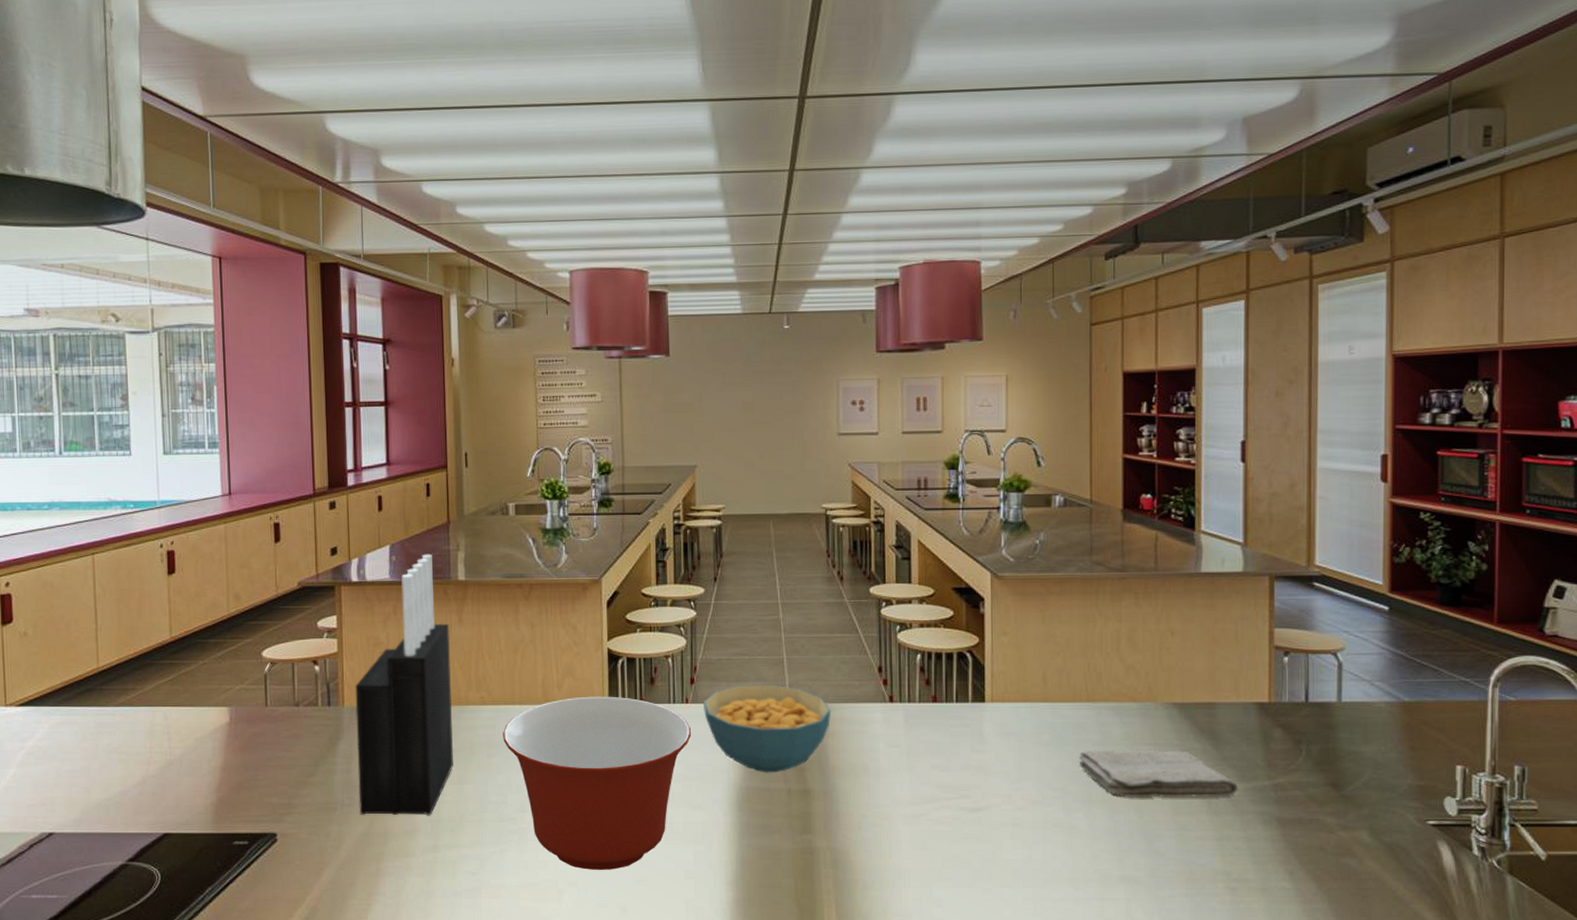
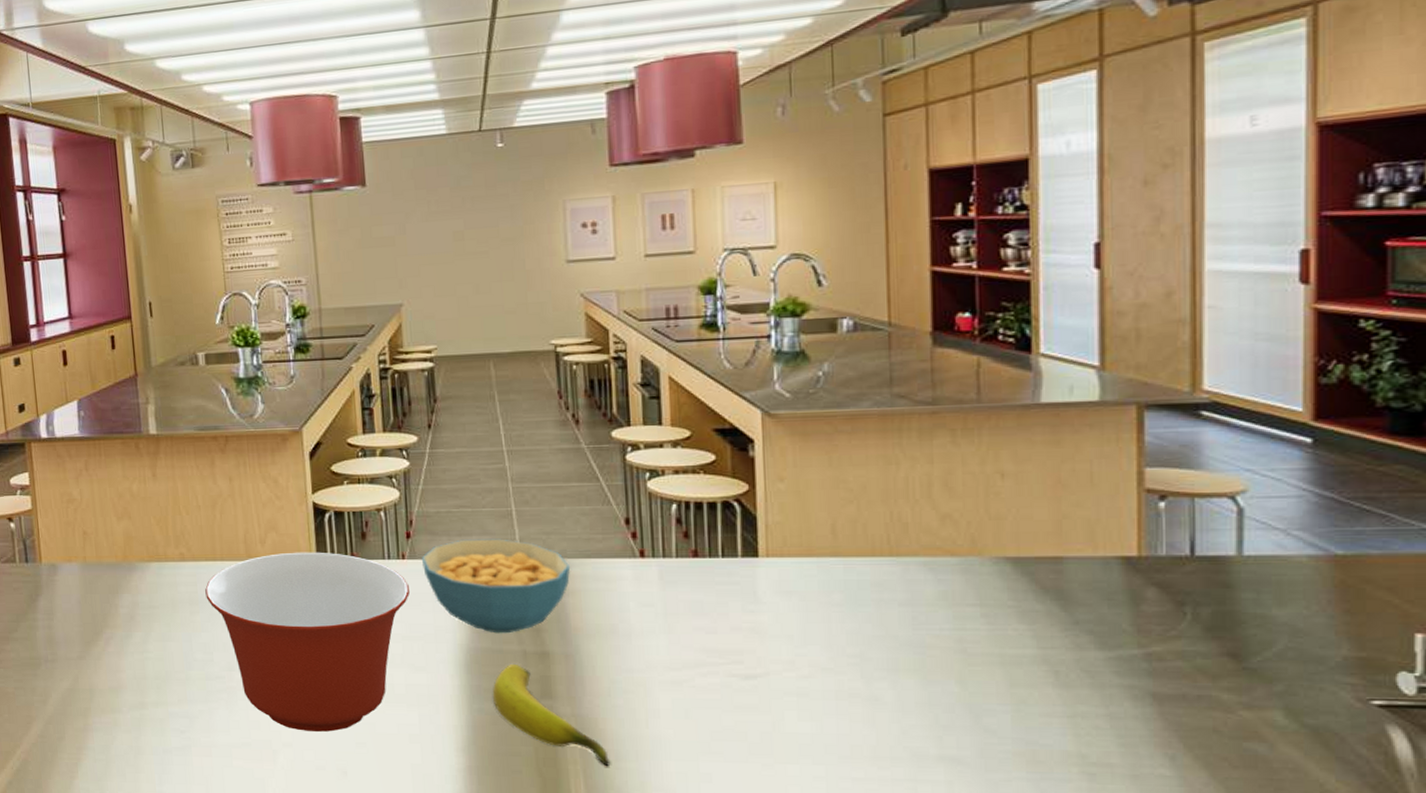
knife block: present [355,554,453,816] -> none [51,408,156,673]
banana: none [759,802,859,895] -> present [492,665,611,766]
washcloth: present [1078,749,1238,799] -> none [880,611,1096,669]

